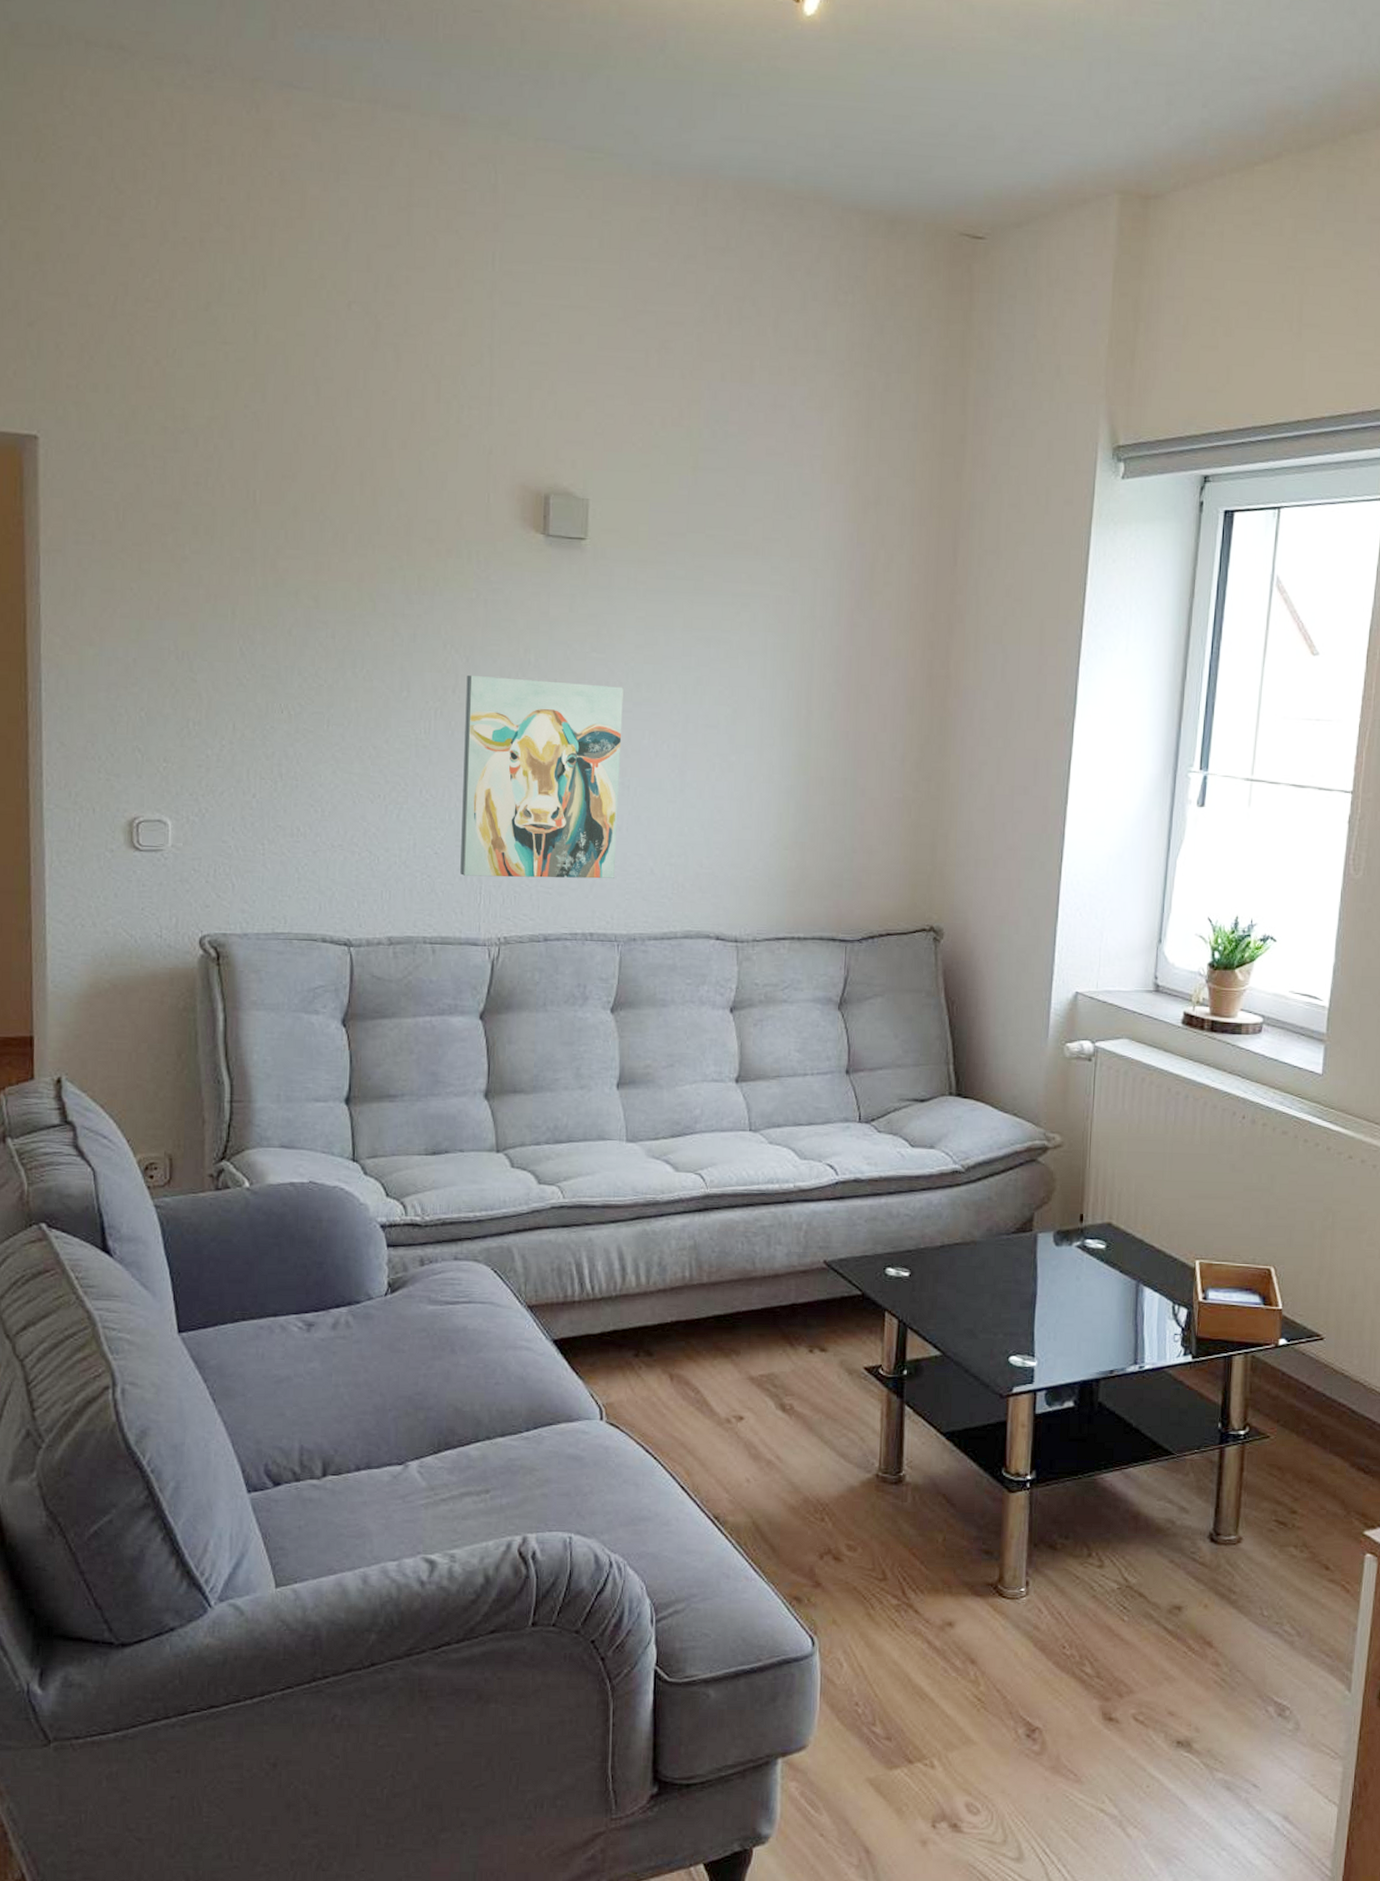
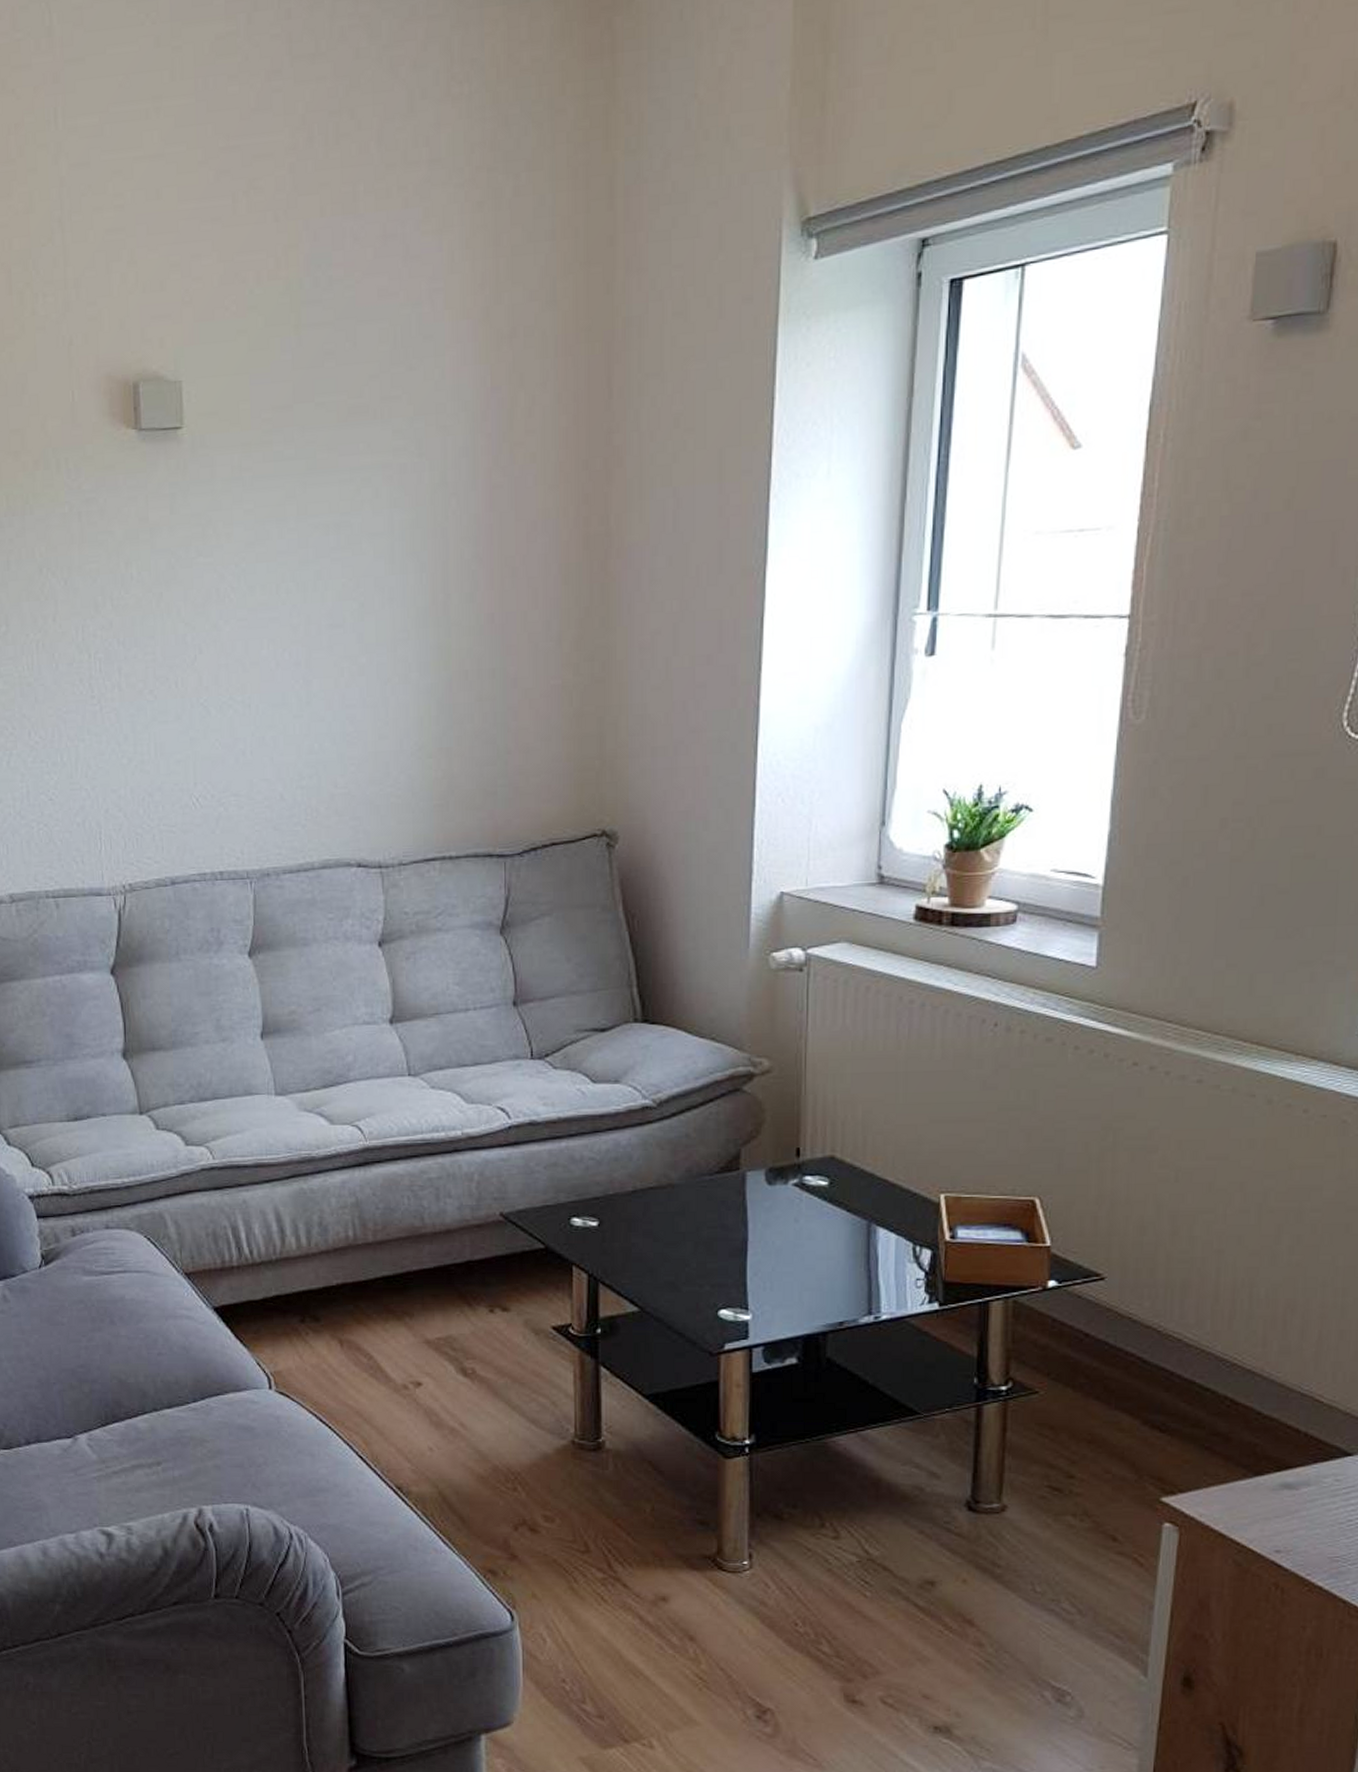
wall art: present [460,676,624,879] -> none [66,592,242,821]

